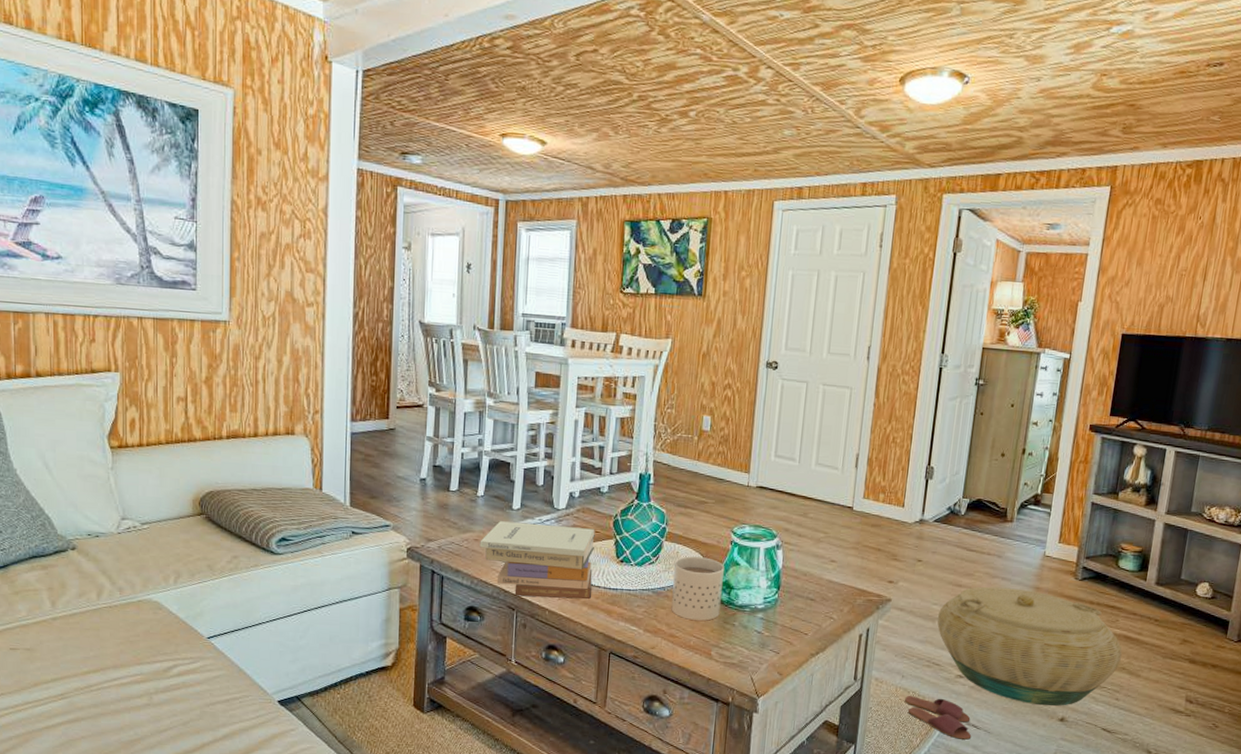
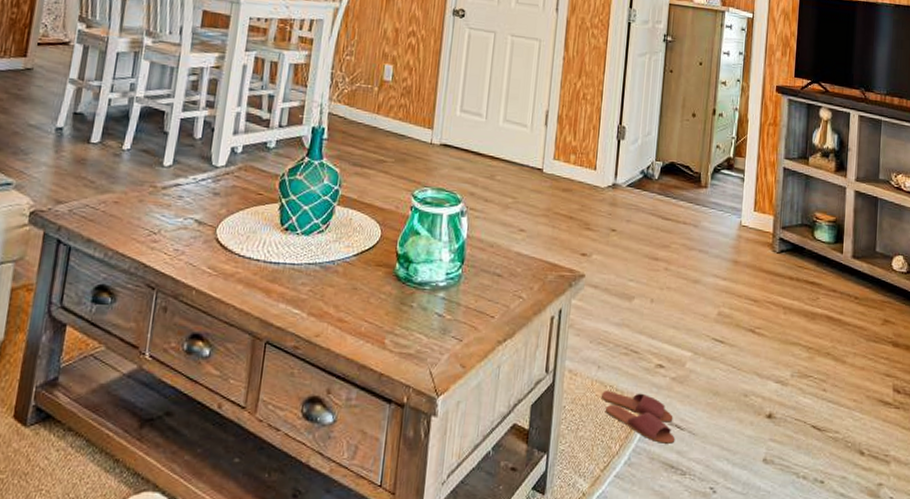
books: present [479,521,595,600] -> none [119,180,258,276]
mug: present [671,556,725,622] -> none [341,223,404,303]
basket: present [937,586,1122,706] -> none [634,260,825,400]

